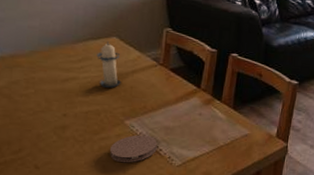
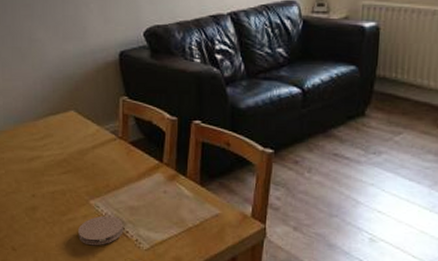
candle: present [96,41,121,88] -> none [57,116,83,166]

